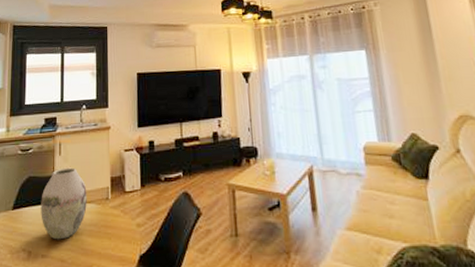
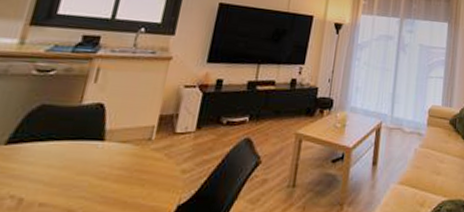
vase: present [41,167,87,240] -> none [49,98,125,185]

